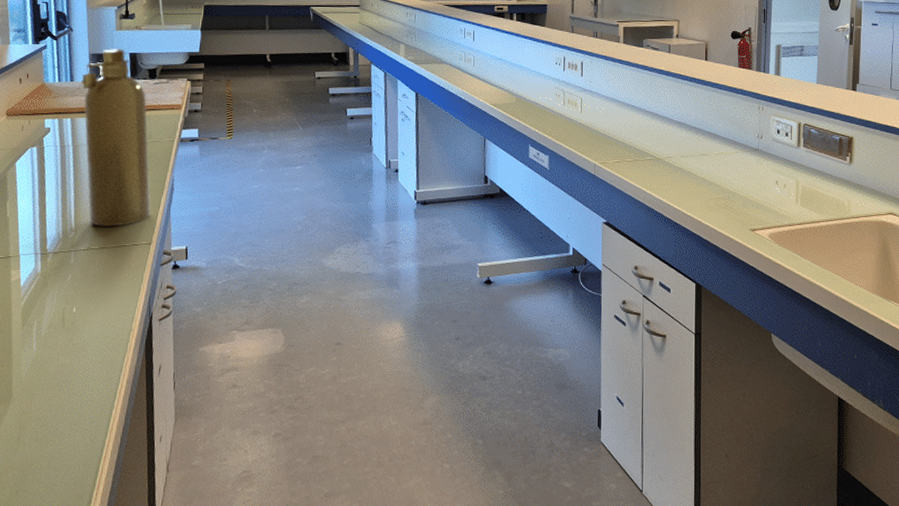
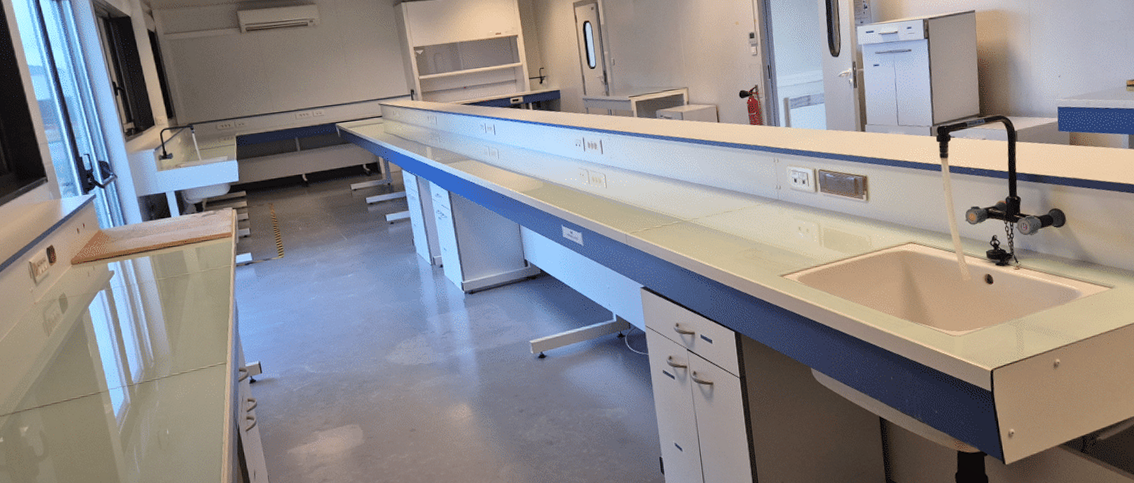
spray bottle: present [81,48,151,228] -> none [134,188,221,355]

